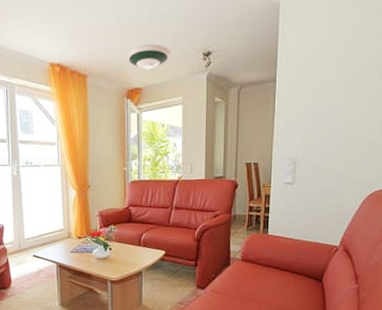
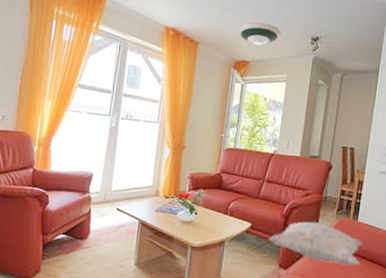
decorative pillow: none [184,241,275,278] -> present [269,222,363,266]

